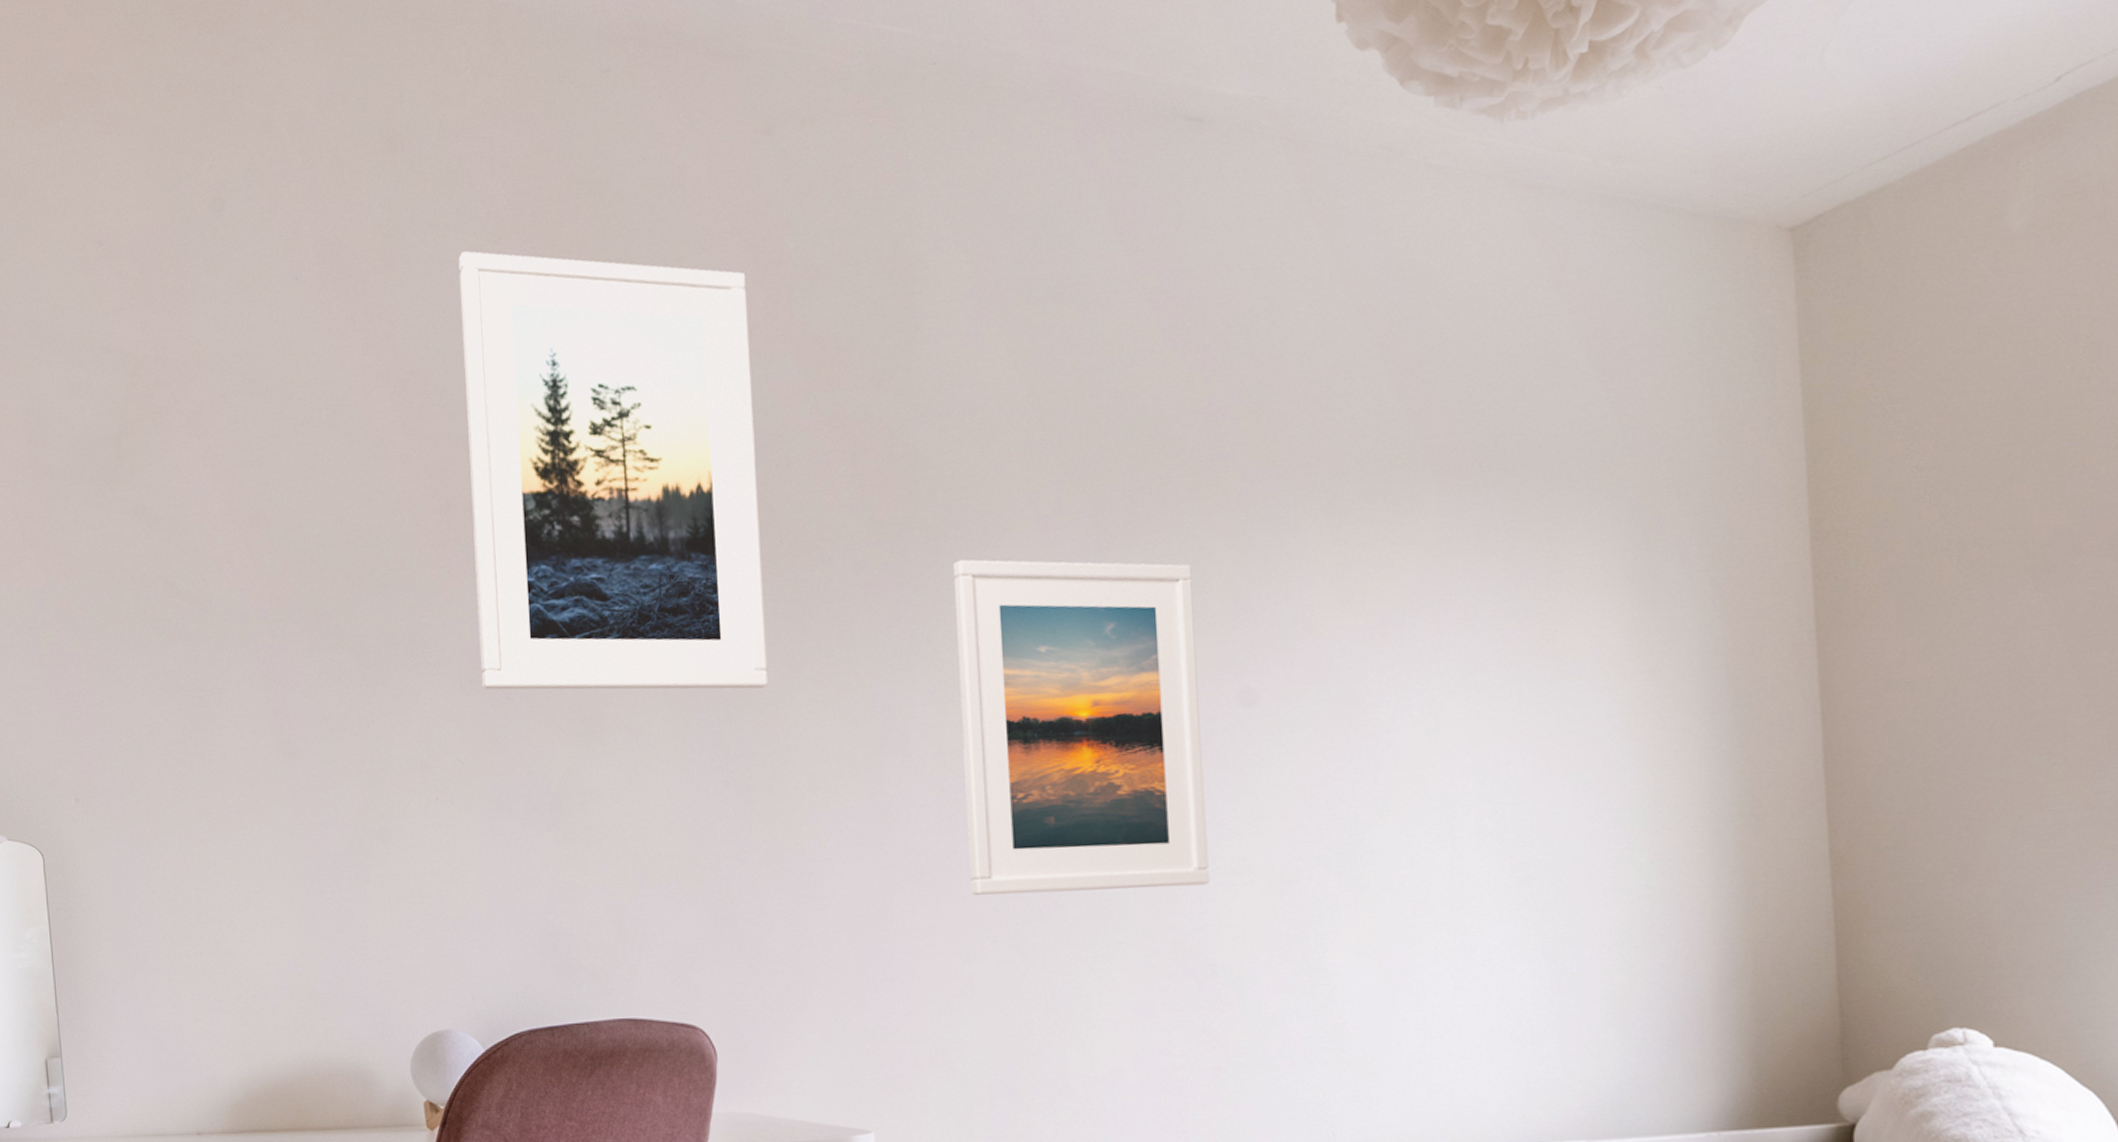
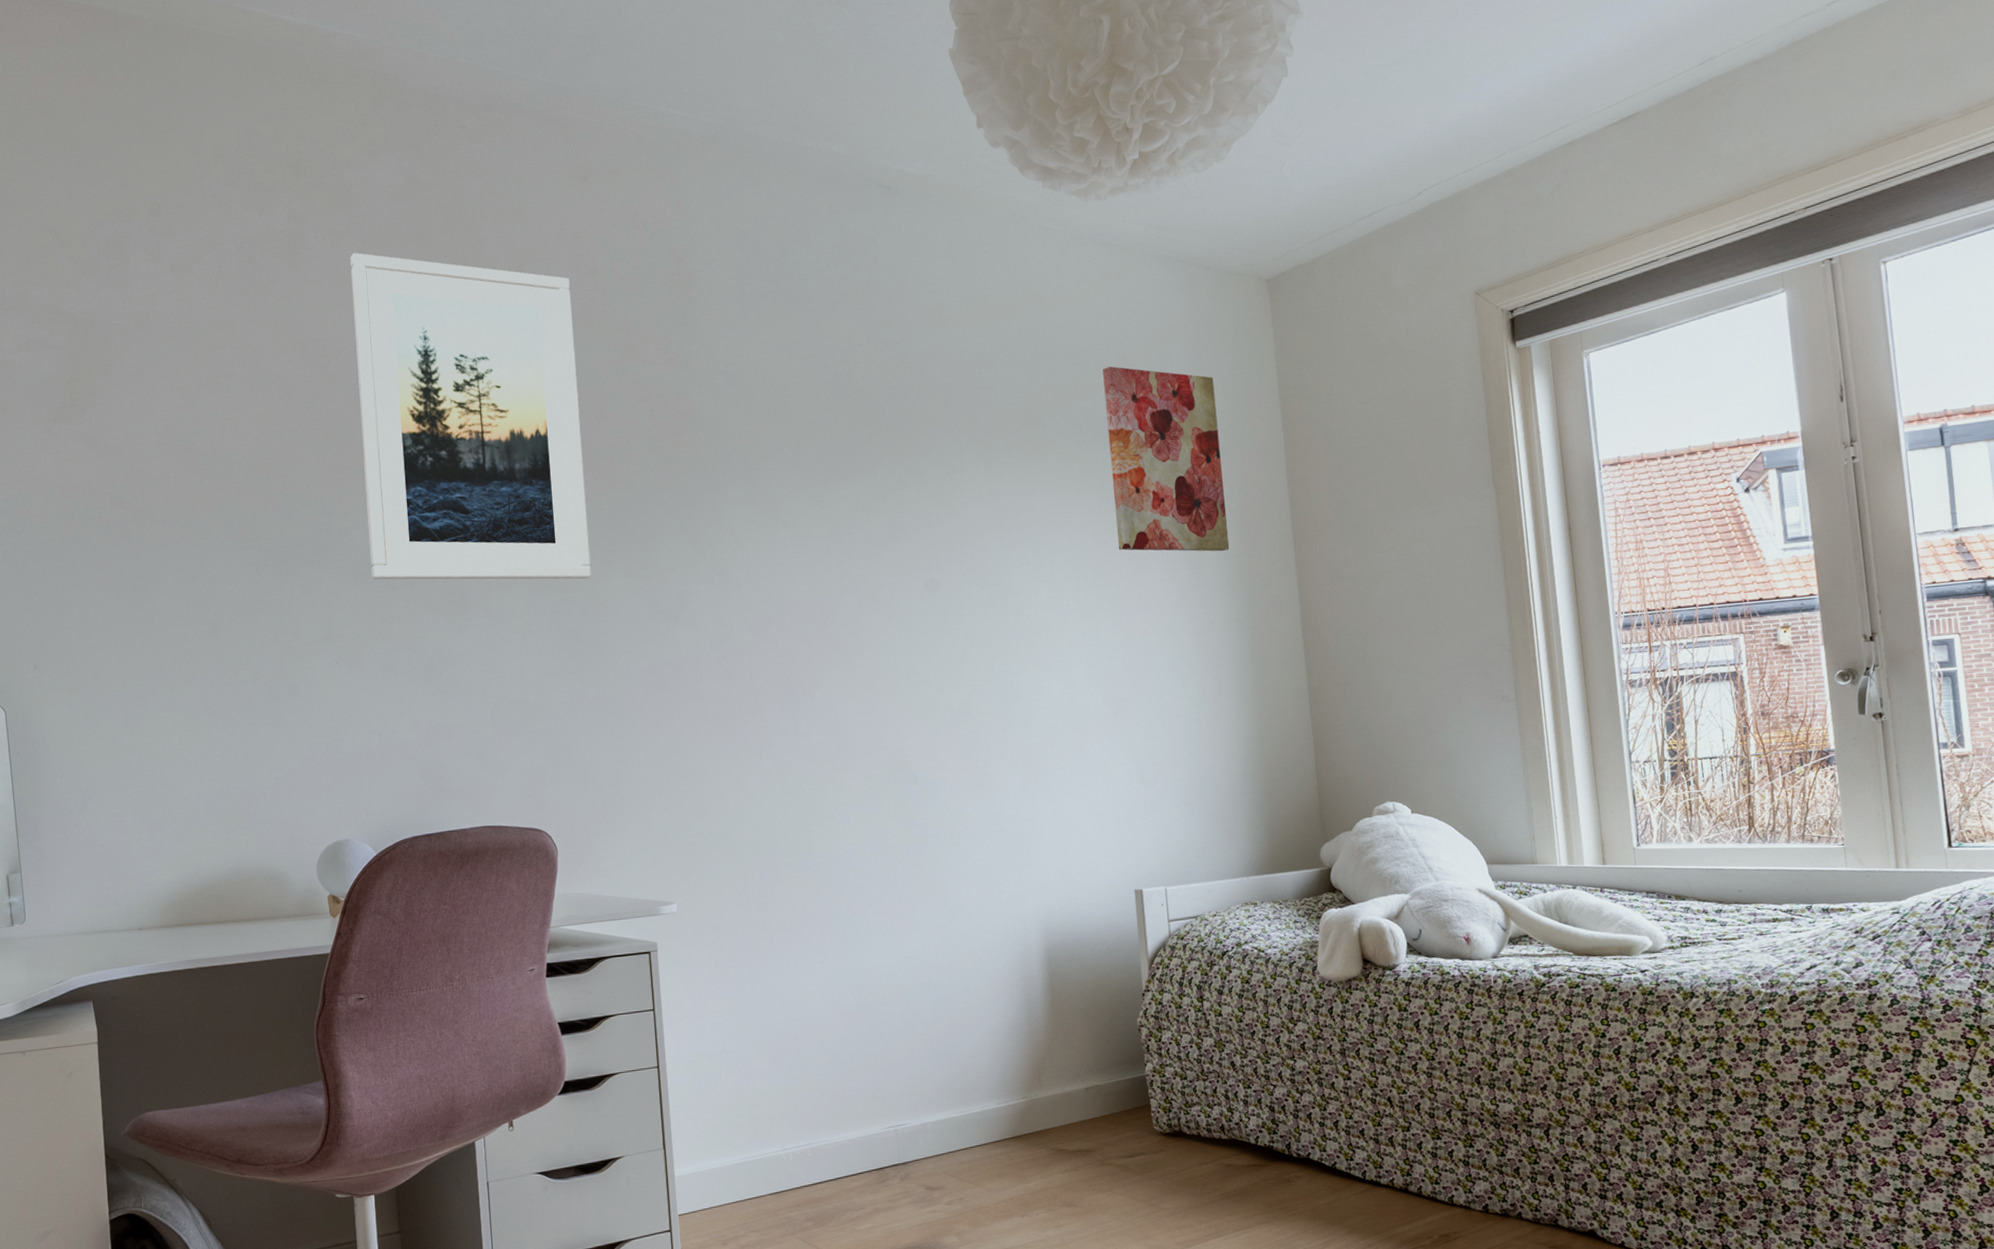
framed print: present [954,559,1209,895] -> none [725,487,910,728]
wall art: none [1518,370,1711,647] -> present [1102,366,1230,552]

